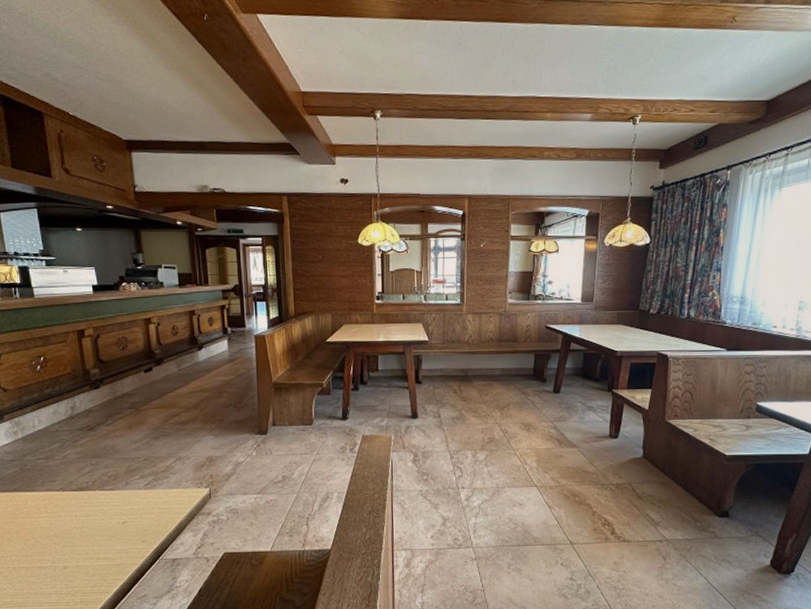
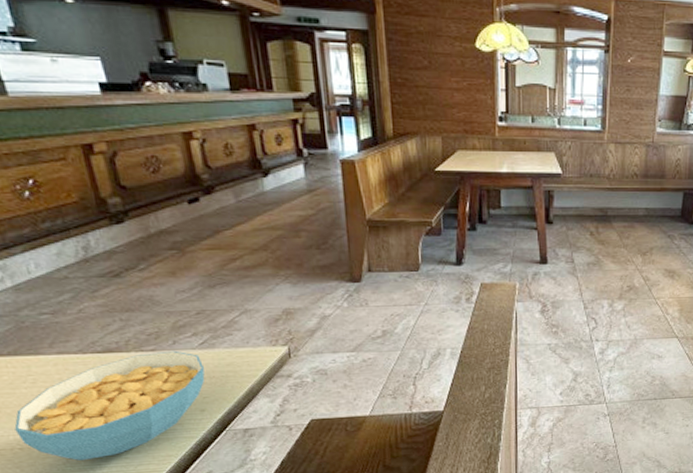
cereal bowl: none [11,490,147,580] -> present [14,350,205,461]

